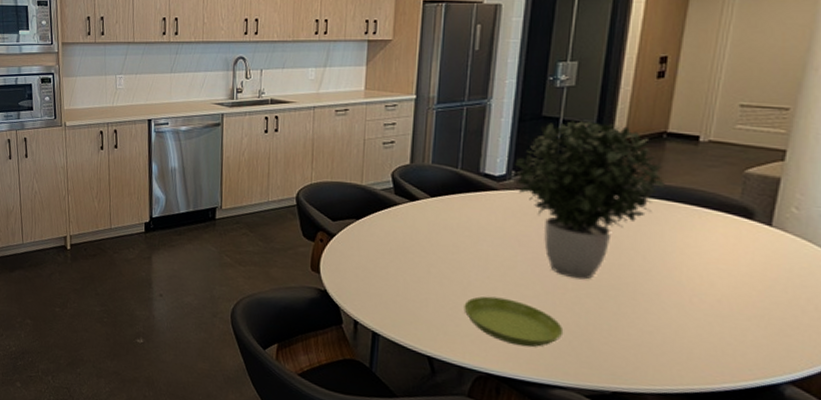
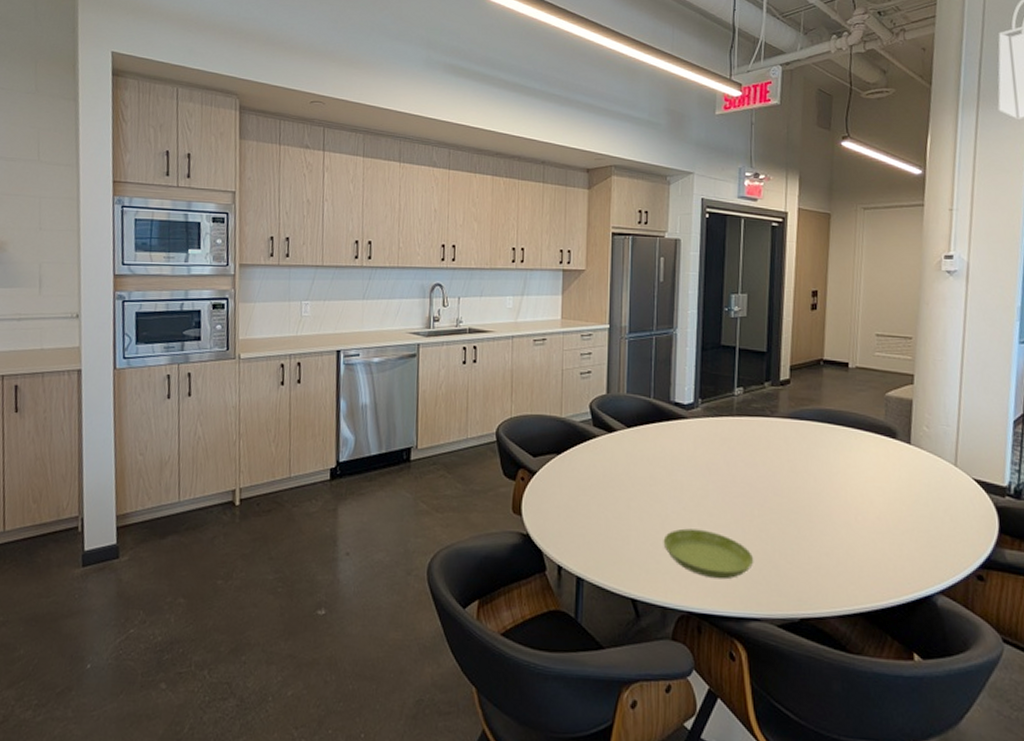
potted plant: present [514,118,666,280] -> none [700,347,827,505]

